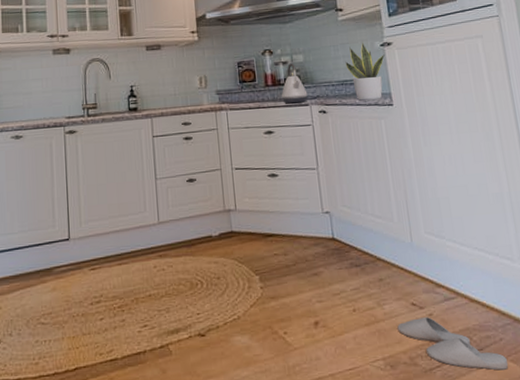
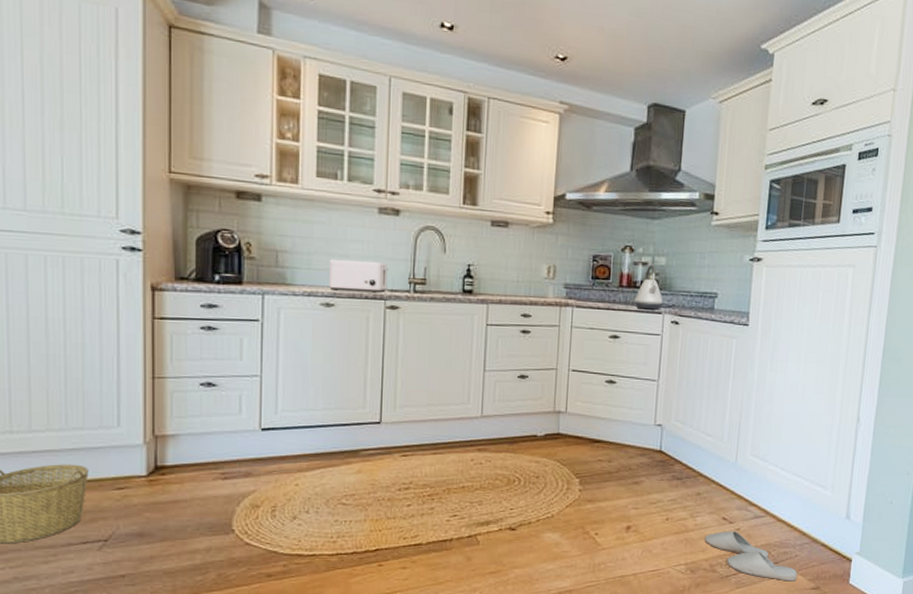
toaster: none [17,94,65,124] -> present [329,258,388,293]
potted plant: present [345,42,386,102] -> none [709,253,753,318]

